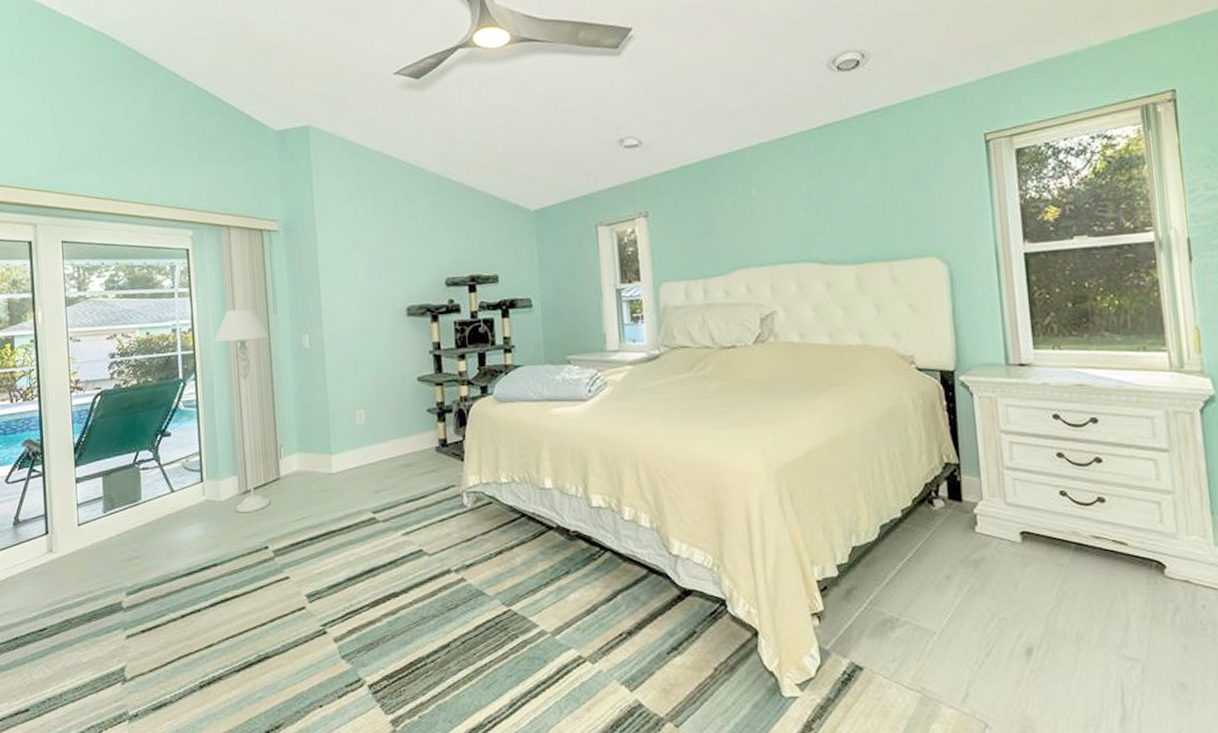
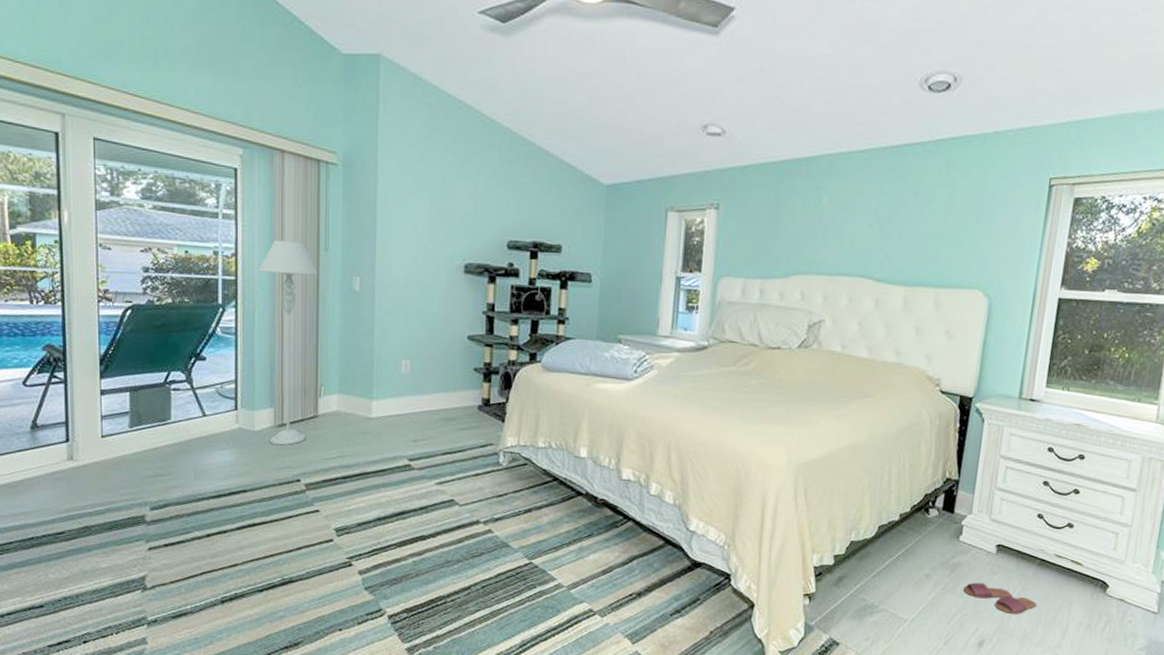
slippers: none [994,578,1085,612] -> present [964,582,1037,614]

